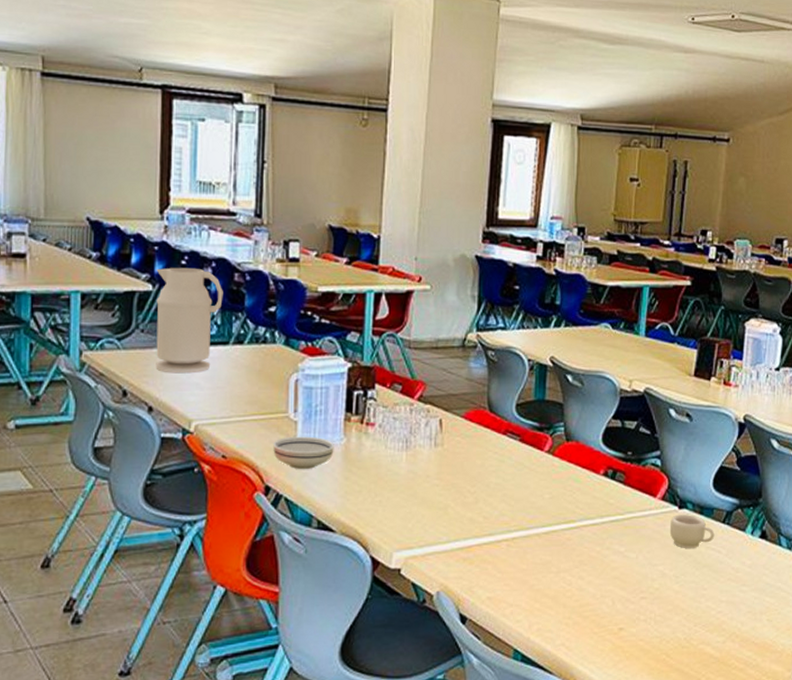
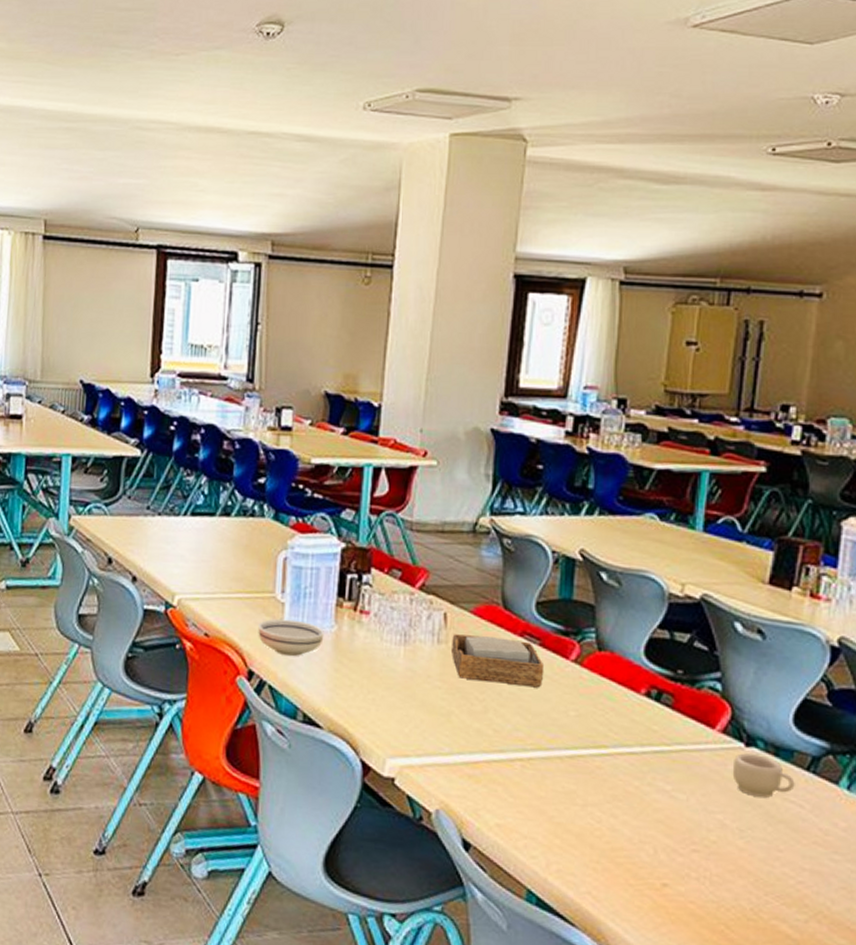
water jug: present [156,267,223,374] -> none [141,432,212,545]
napkin holder: none [446,437,524,478] -> present [450,634,545,688]

